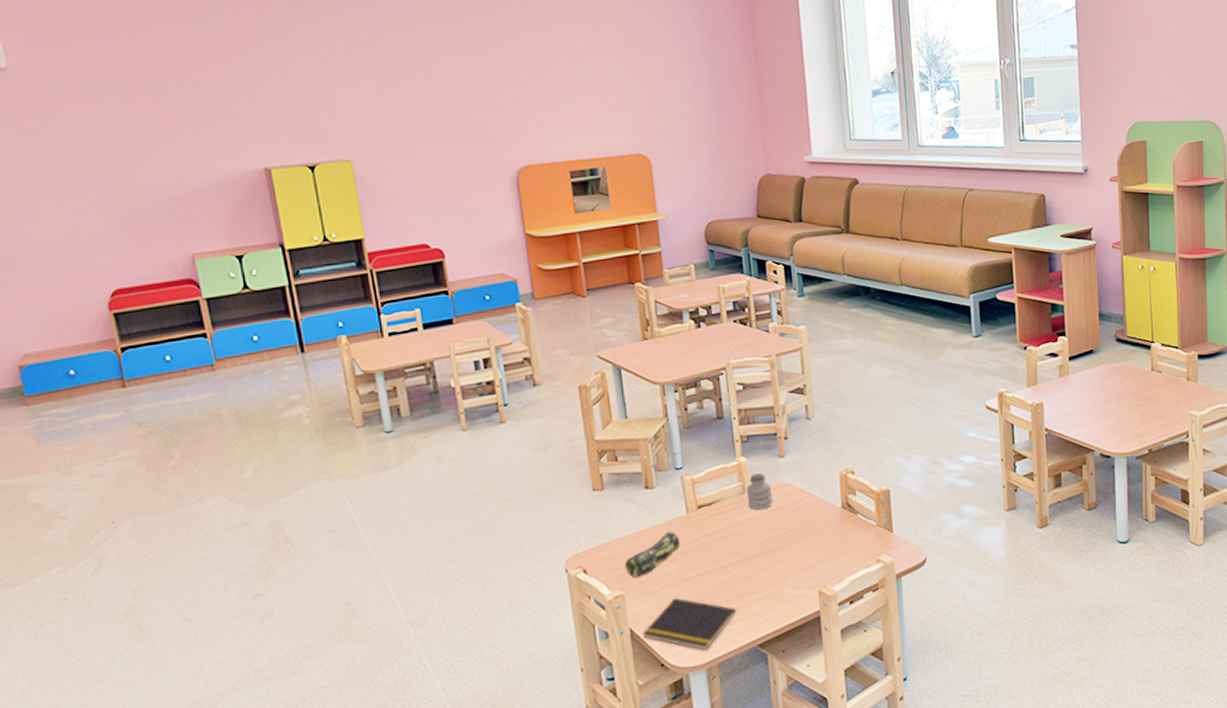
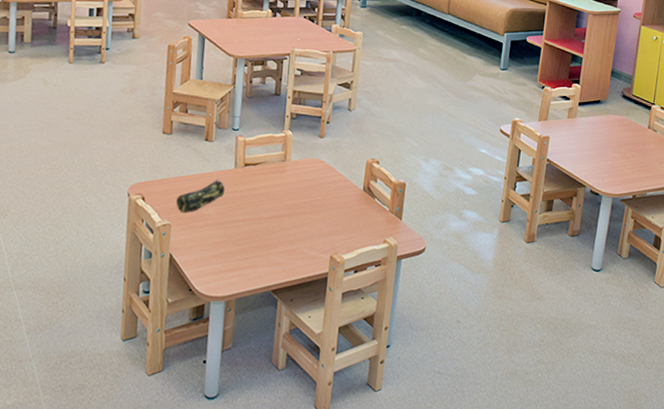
notepad: present [642,597,736,651] -> none [179,236,259,285]
jar: present [747,473,772,510] -> none [286,147,308,178]

